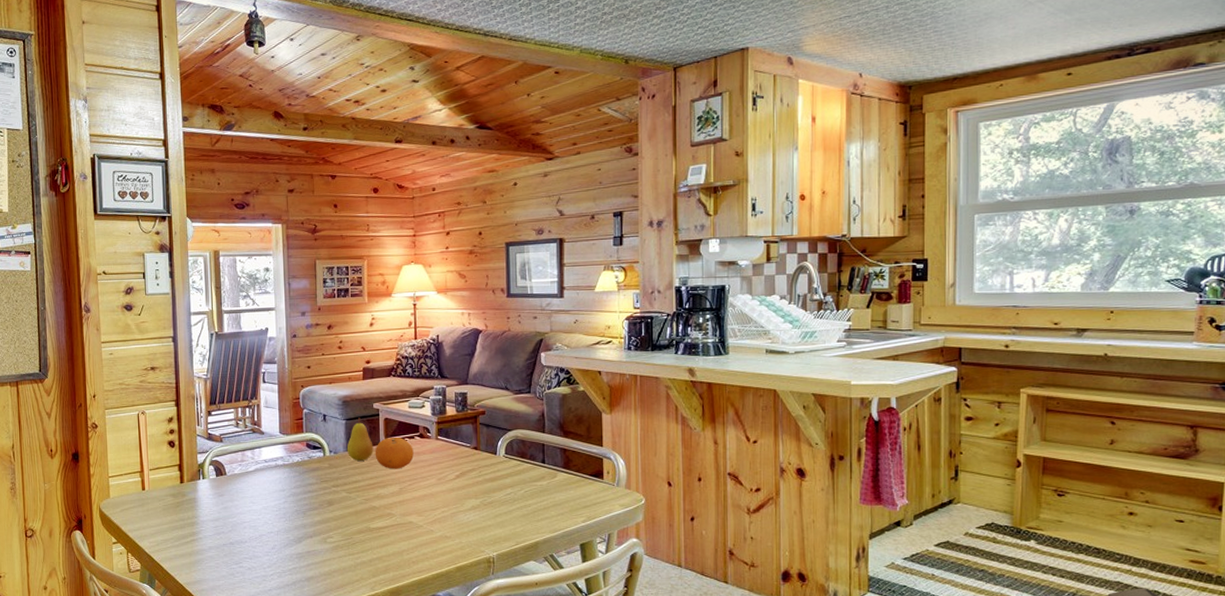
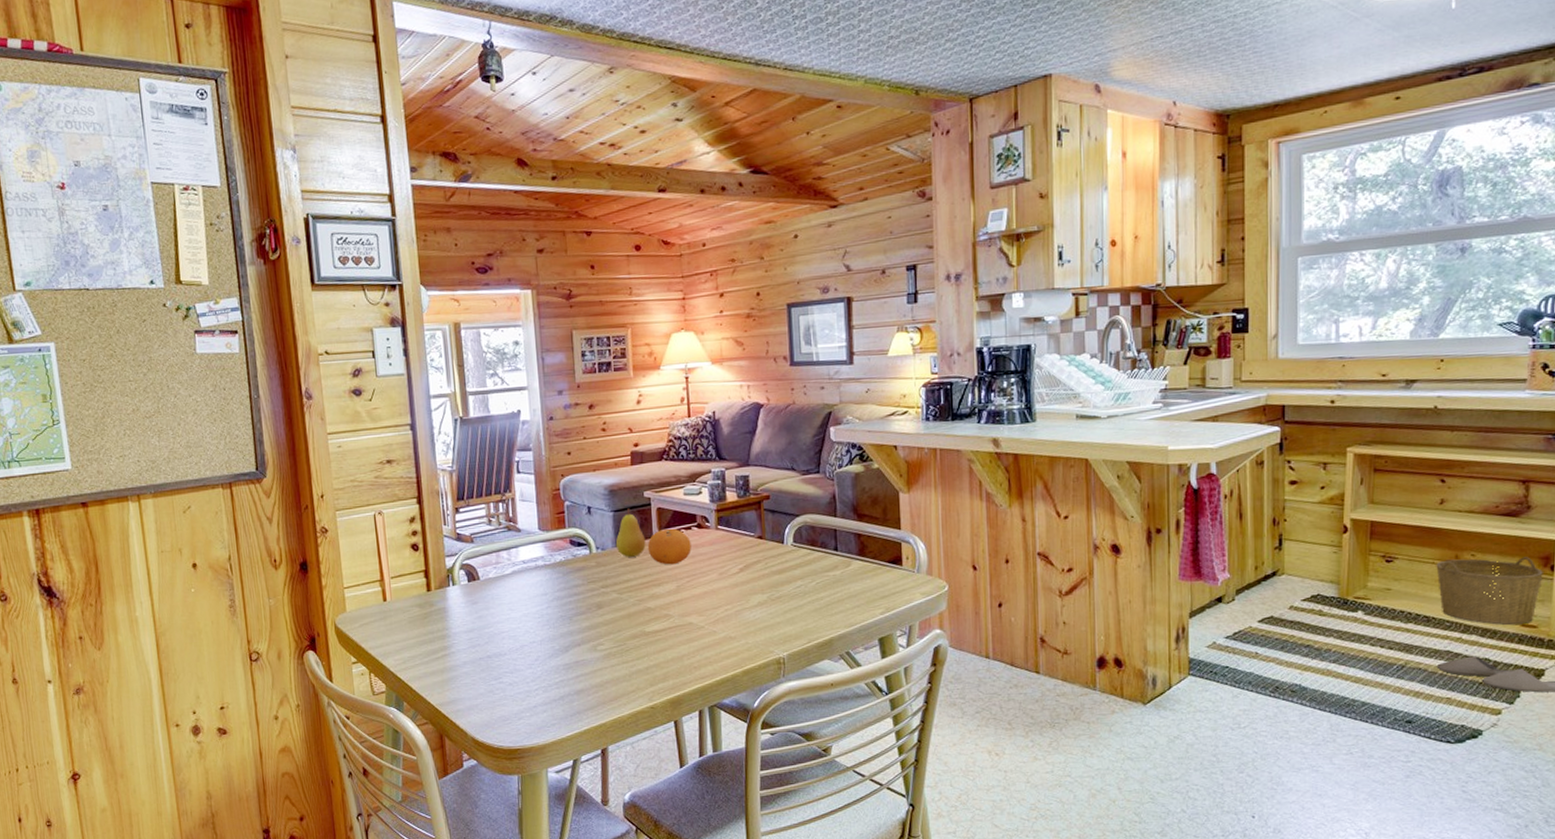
basket: none [1106,496,1211,561] -> present [1436,556,1543,625]

